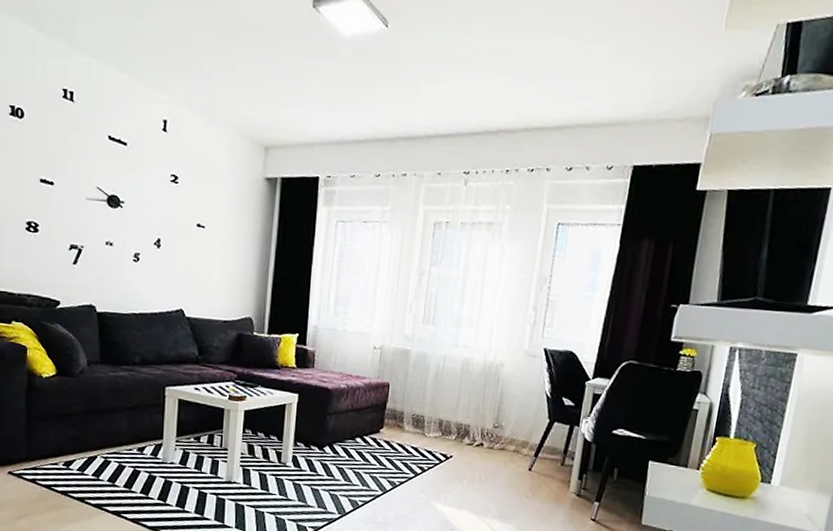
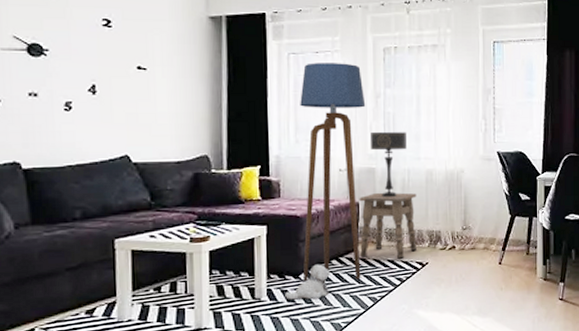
plush toy: none [308,439,353,473] -> present [285,264,330,300]
floor lamp: none [326,232,409,461] -> present [300,63,366,282]
side table: none [385,375,450,449] -> present [359,192,417,260]
table lamp: none [407,311,447,383] -> present [370,131,407,197]

